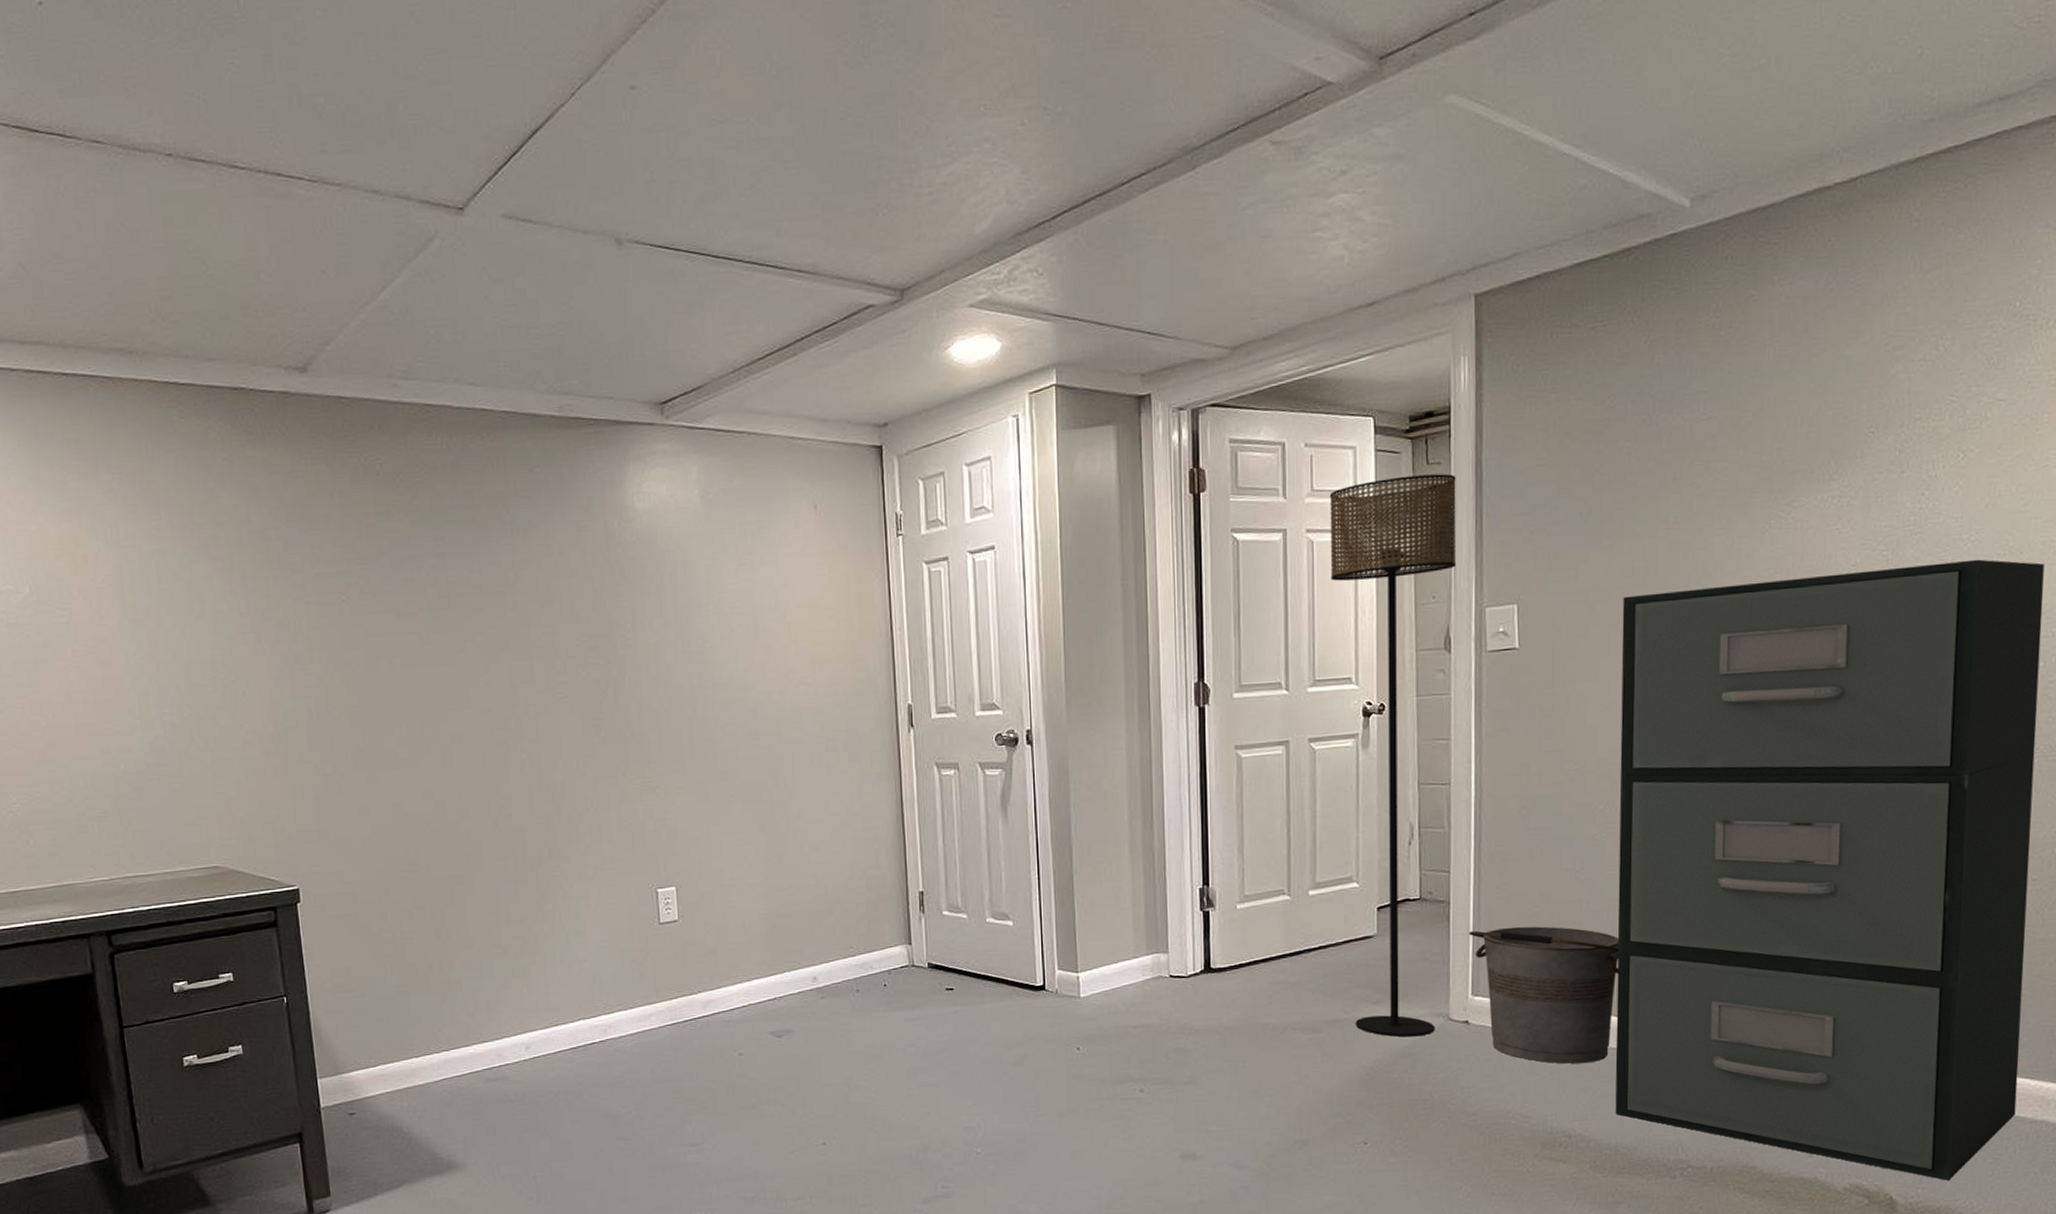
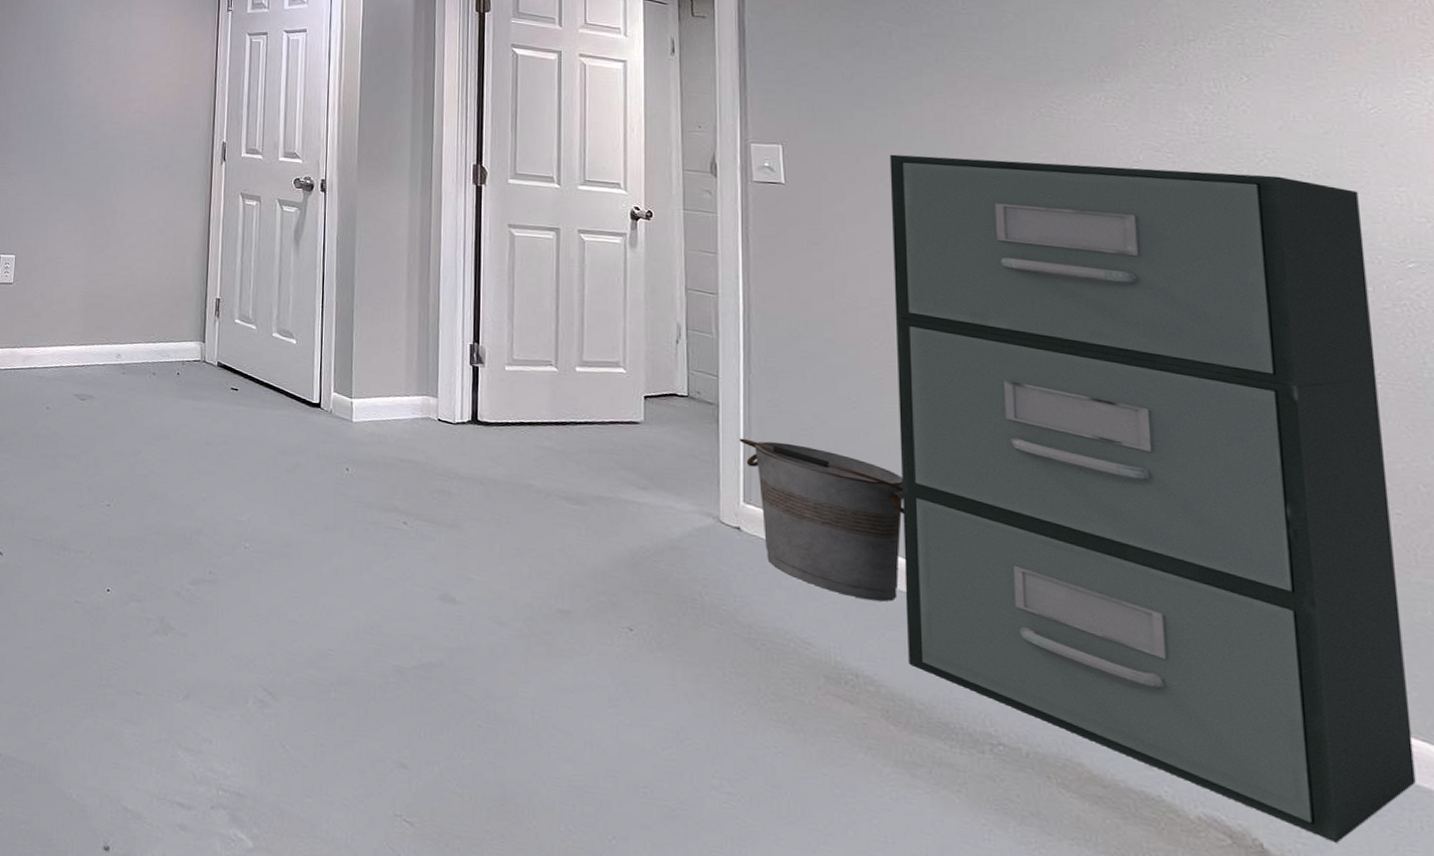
floor lamp: present [1329,473,1457,1037] -> none [601,23,722,532]

